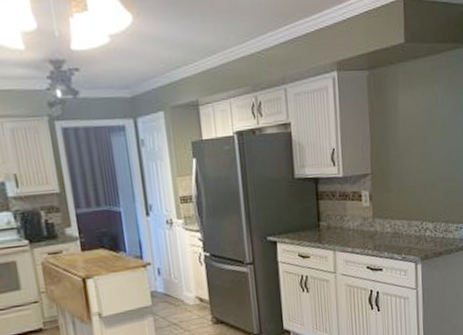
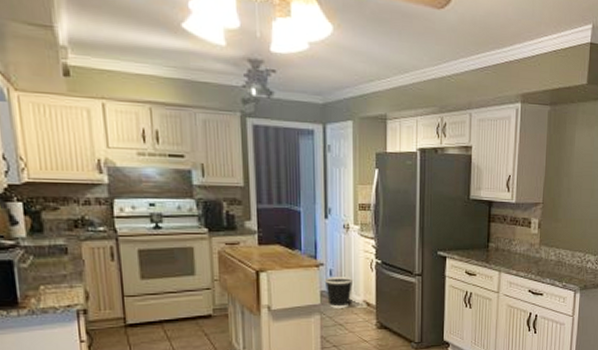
wastebasket: none [153,274,184,308] -> present [324,277,354,308]

